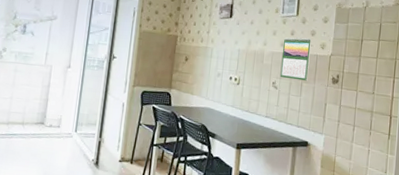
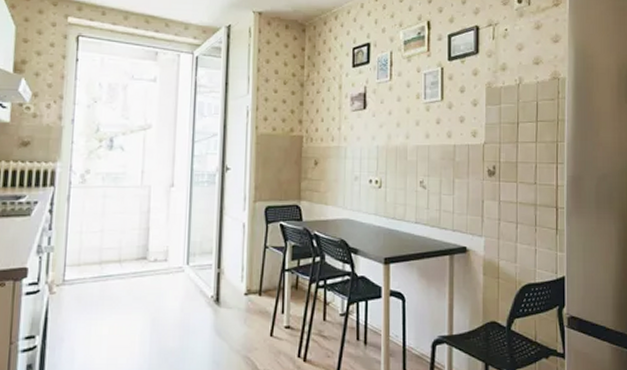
calendar: present [280,37,311,81] -> none [428,125,461,176]

